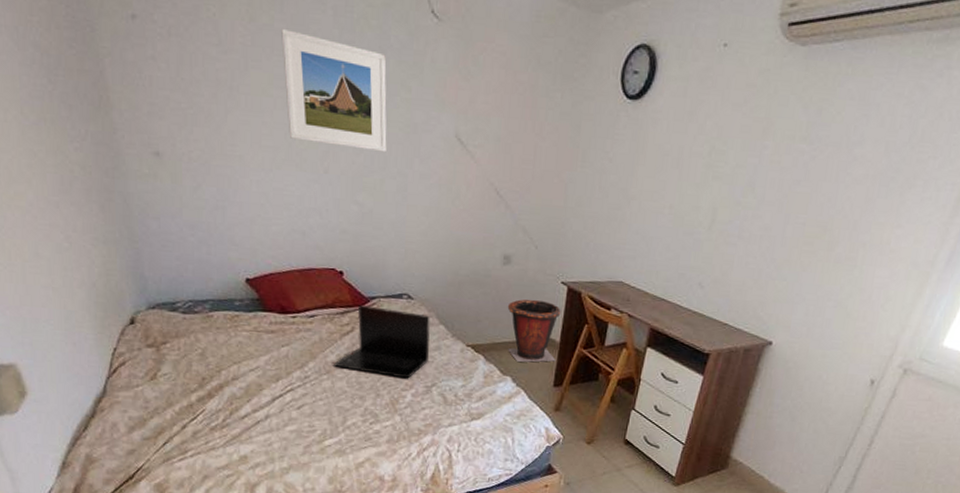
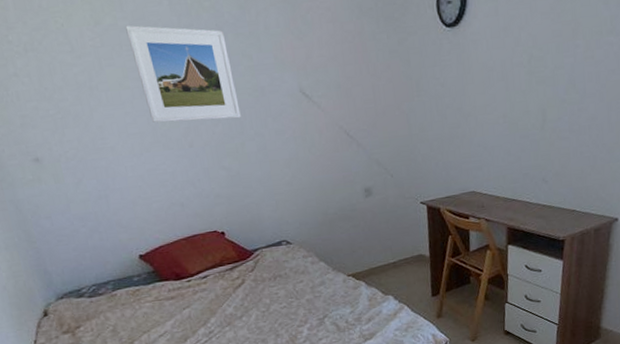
laptop: present [334,305,431,379] -> none [233,255,317,318]
waste bin: present [507,299,561,363] -> none [376,221,429,281]

